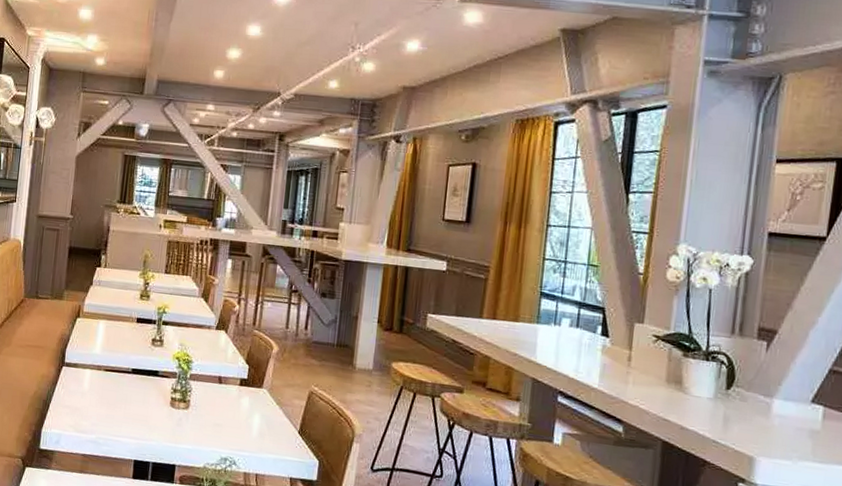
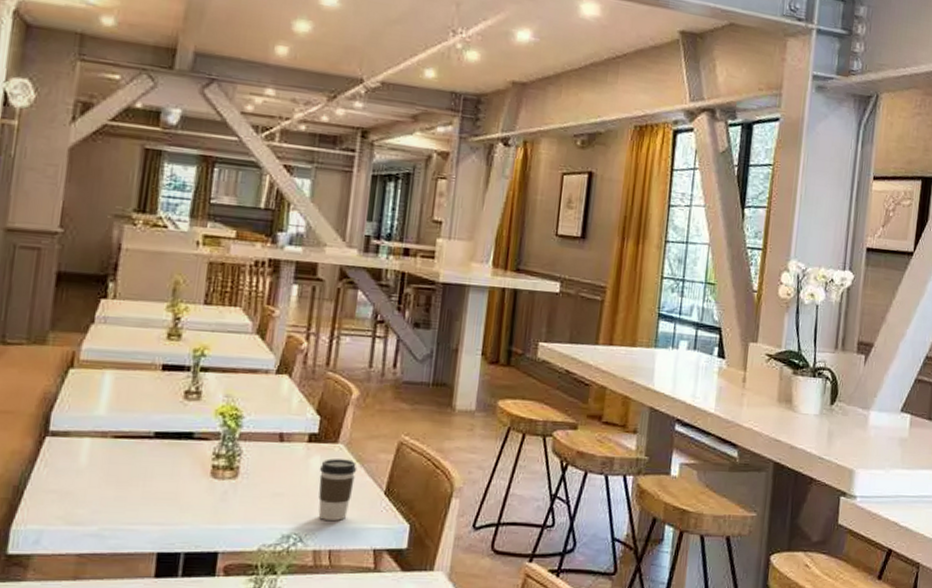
coffee cup: none [247,400,277,451] -> present [318,458,358,521]

